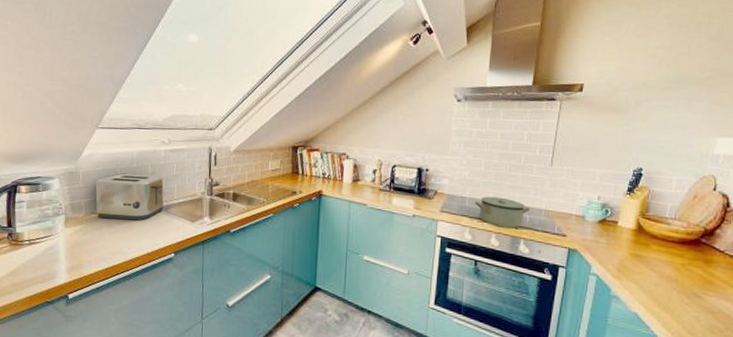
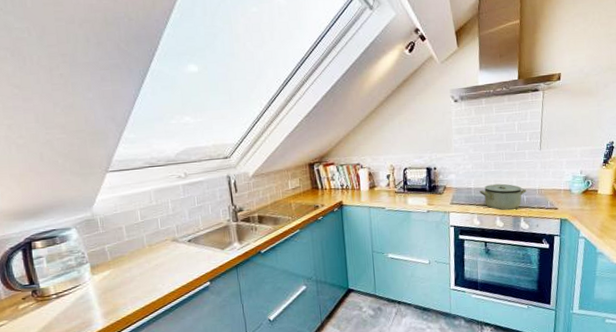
toaster: present [95,173,164,221] -> none [116,209,191,261]

